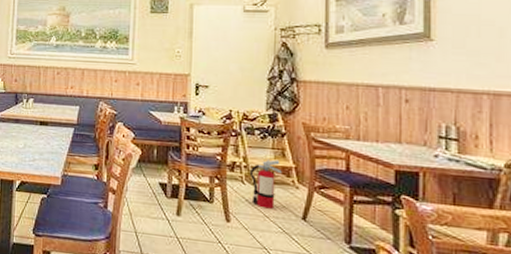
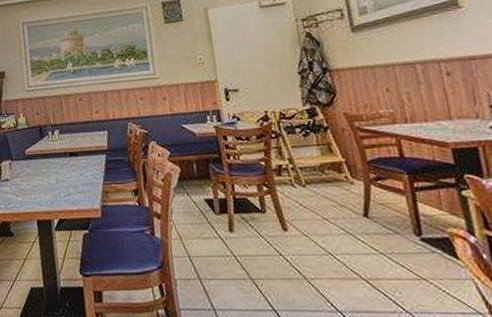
fire extinguisher: present [249,159,282,209] -> none [297,156,332,210]

